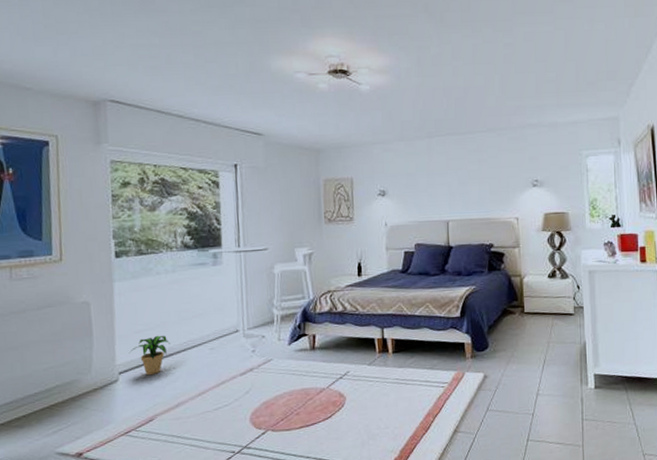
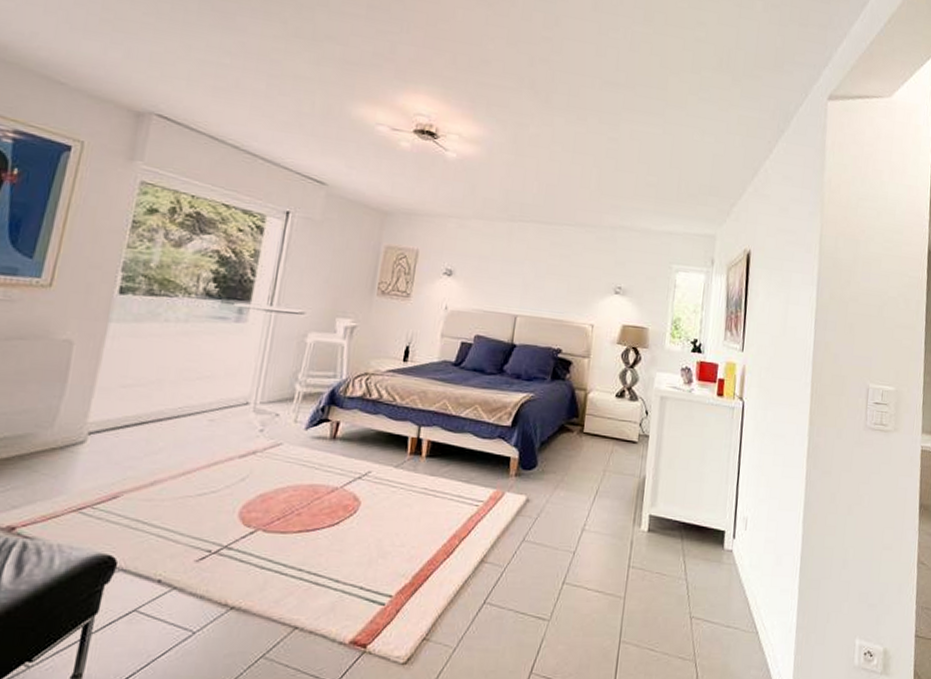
potted plant: present [129,335,170,376] -> none [107,393,162,442]

